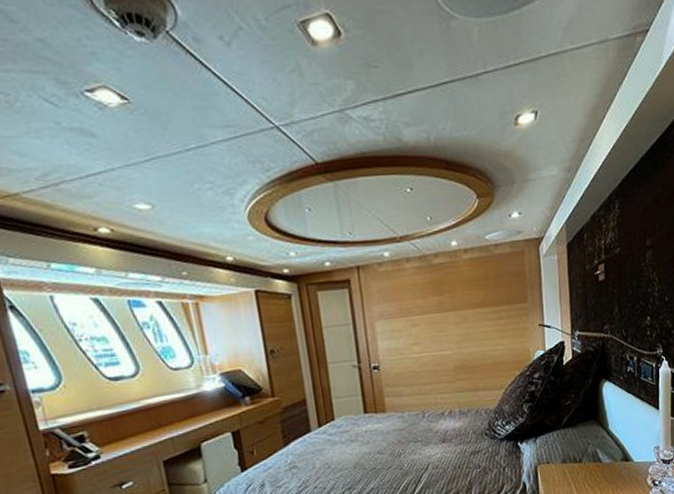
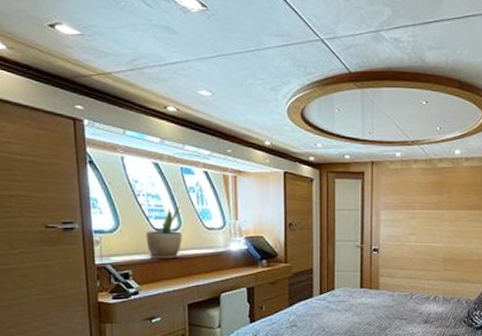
potted plant: none [96,347,144,414] -> present [145,206,183,260]

